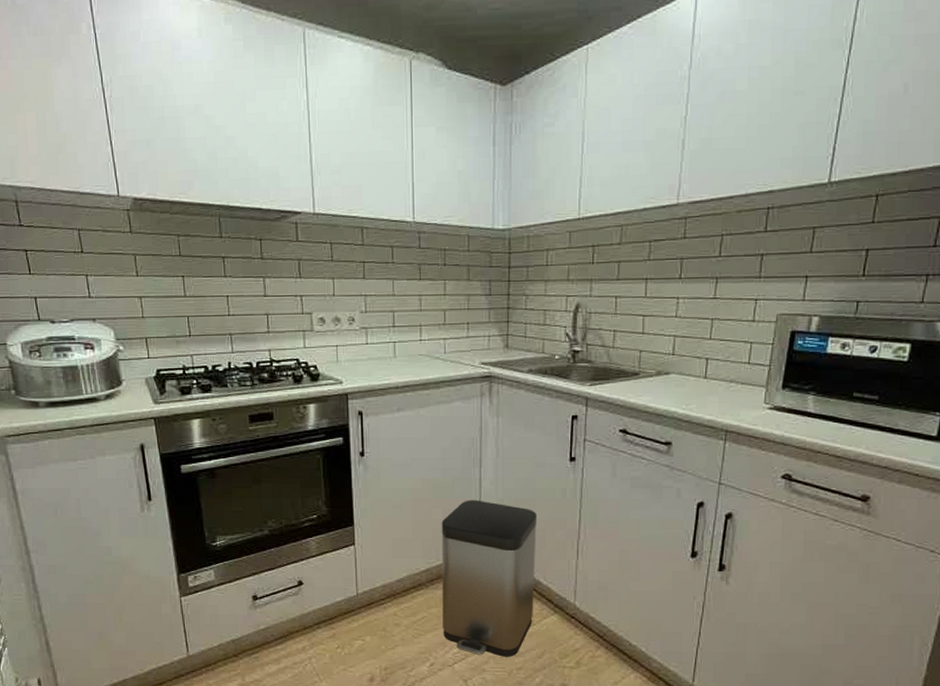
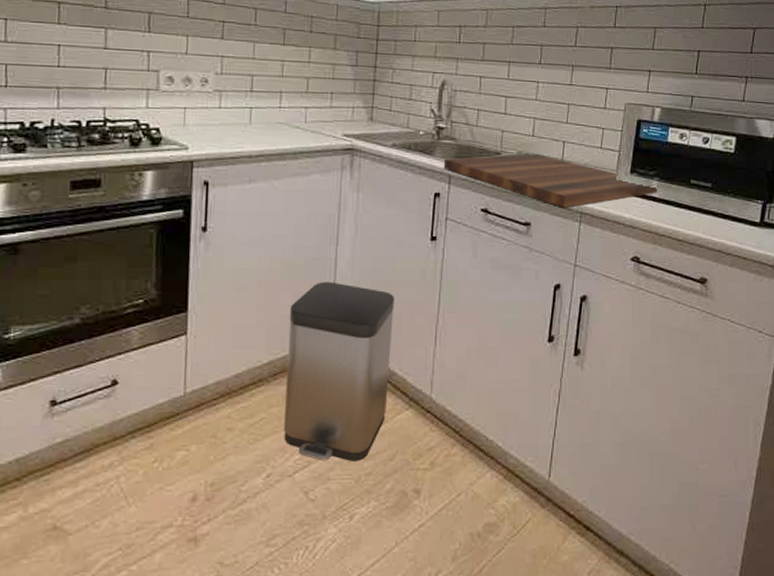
cutting board: none [580,372,815,426] -> present [443,153,659,208]

